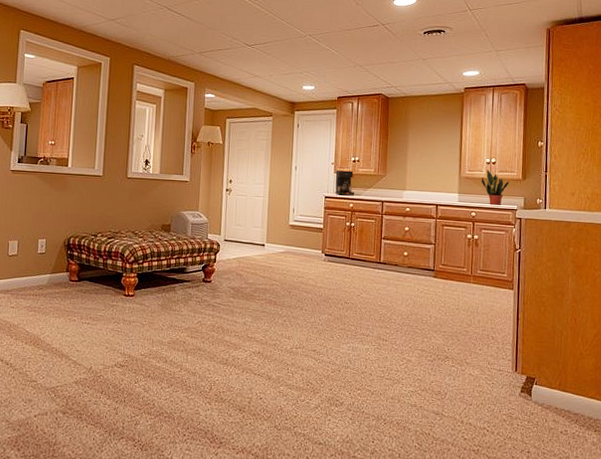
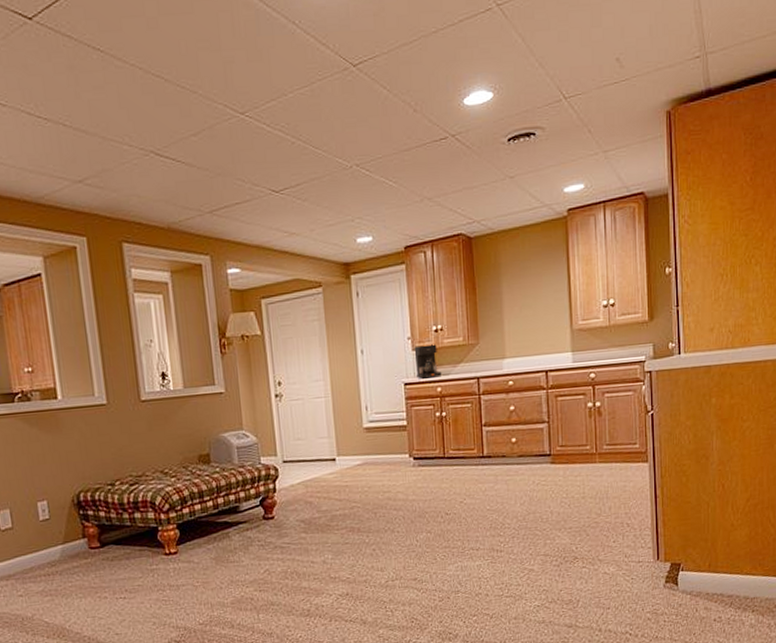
potted plant: present [481,169,509,206] -> none [598,314,634,361]

